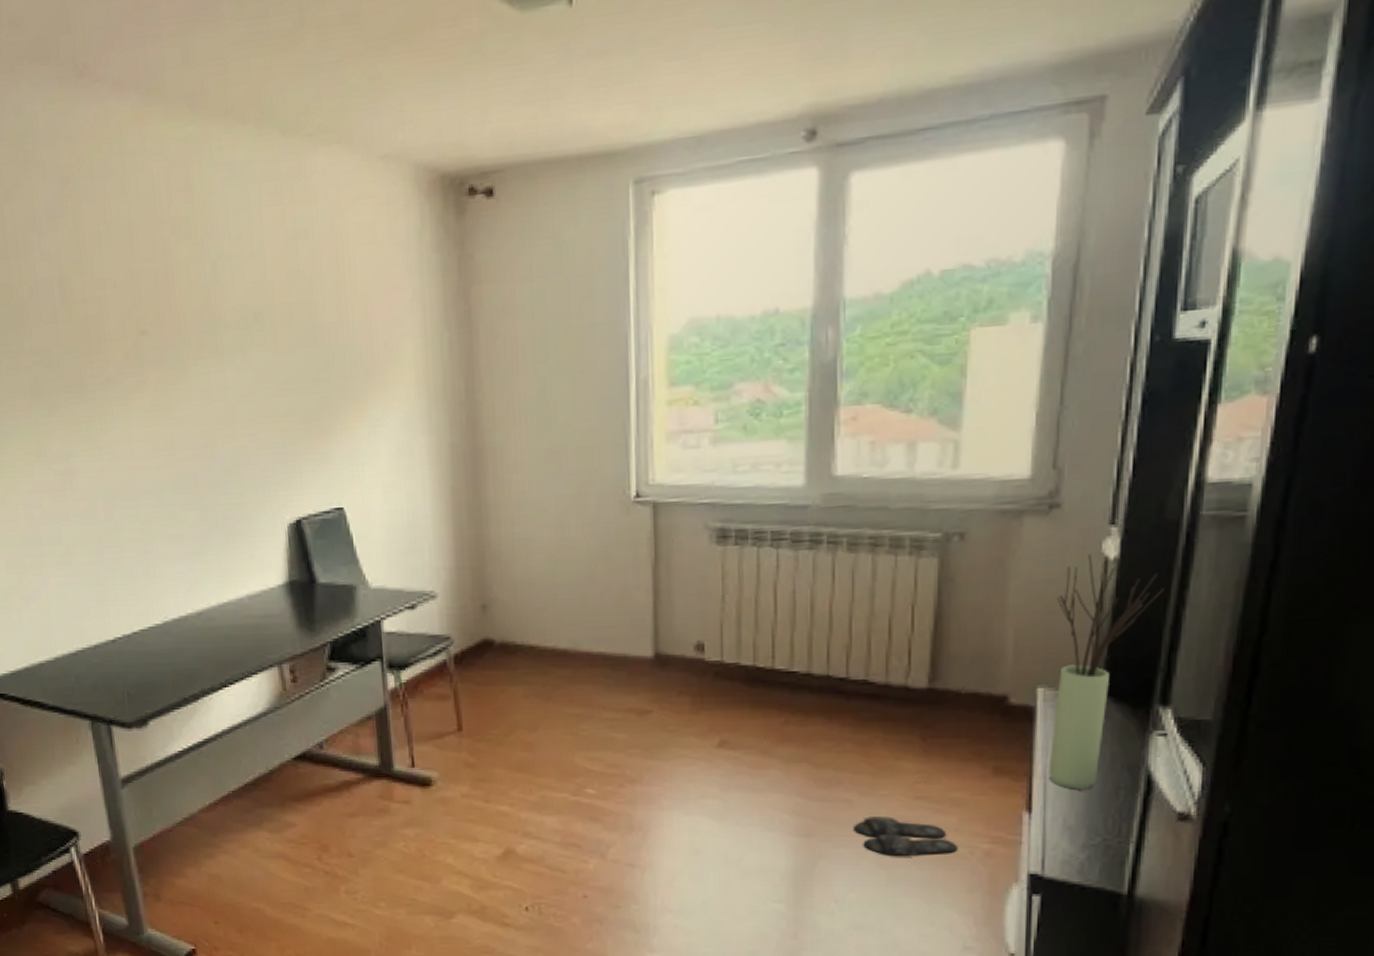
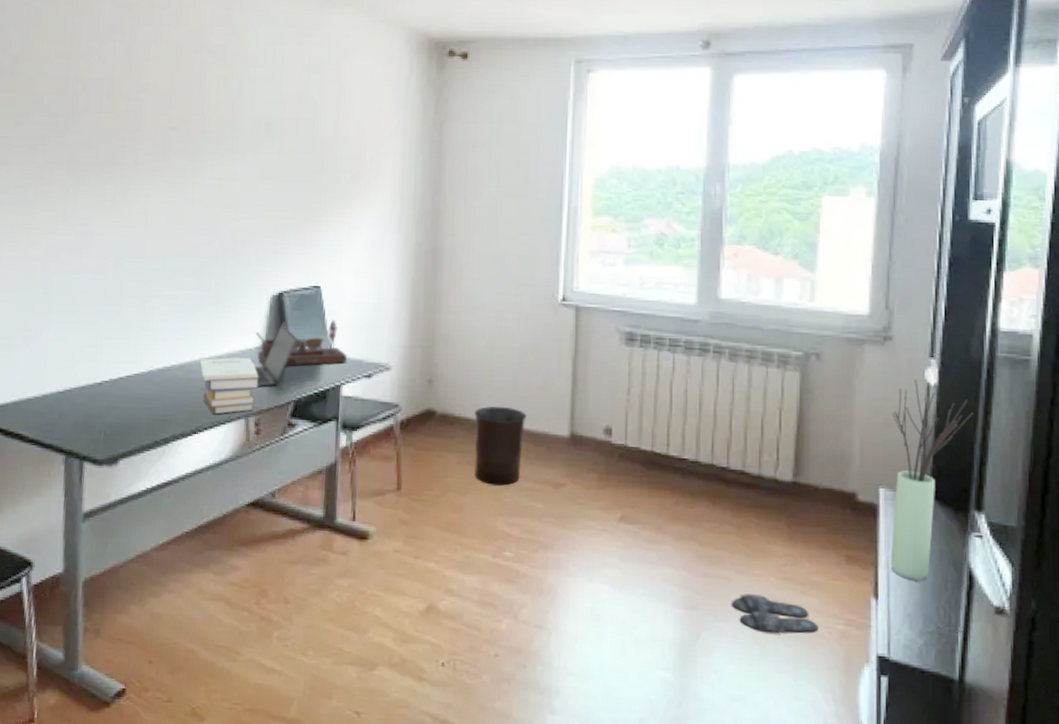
books: none [218,597,289,664] -> present [199,357,259,415]
desk organizer: none [276,546,384,605] -> present [255,320,347,367]
laptop: none [280,556,326,629] -> present [254,324,298,387]
waste bin: none [539,628,601,718] -> present [474,405,527,486]

